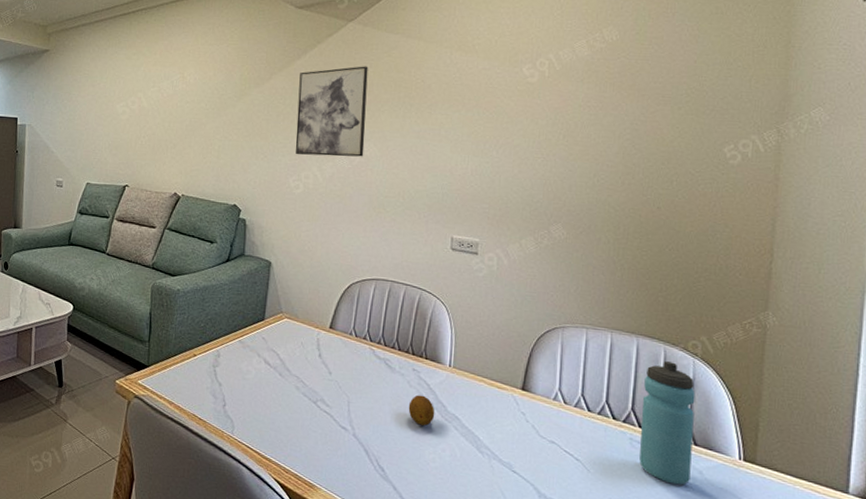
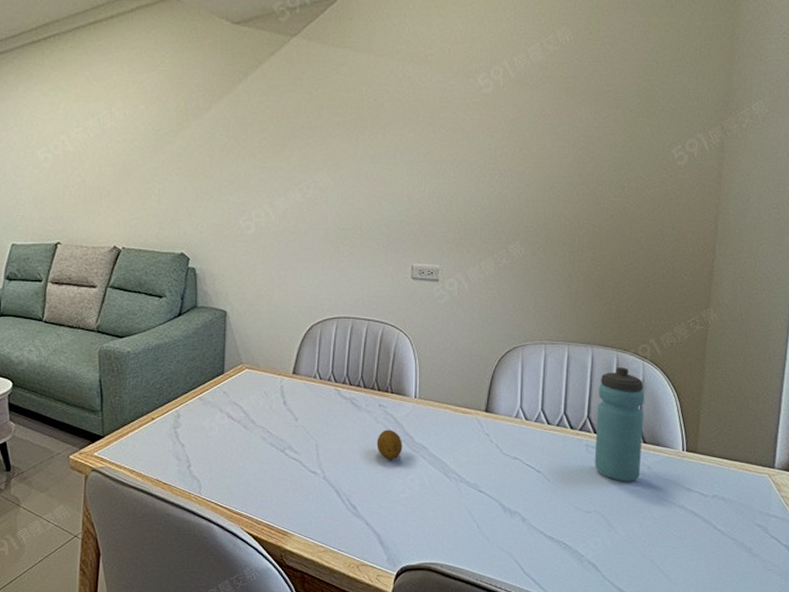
wall art: present [295,66,368,157] -> none [242,87,317,192]

